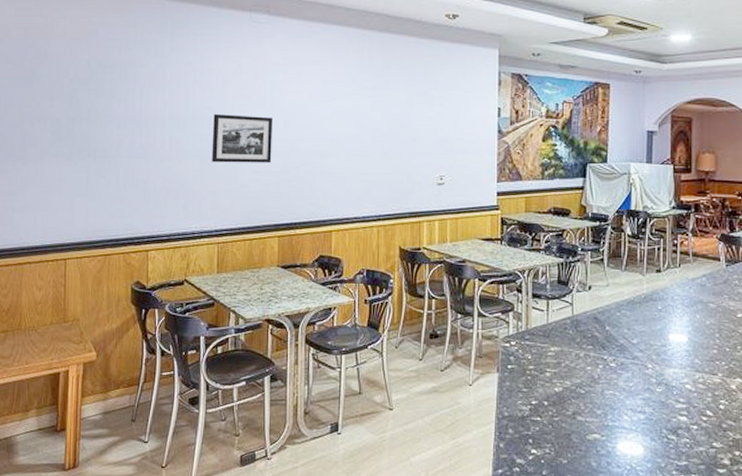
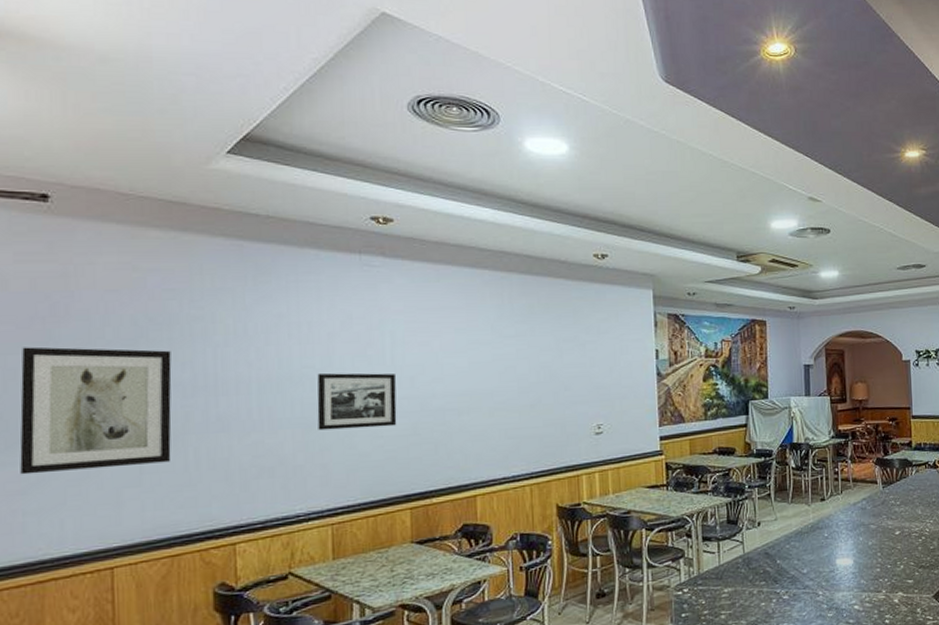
wall art: none [12,82,112,180] -> present [19,346,172,475]

